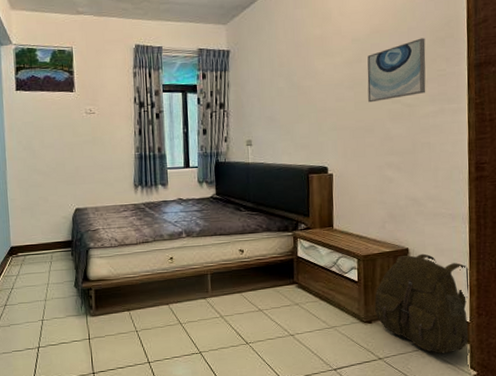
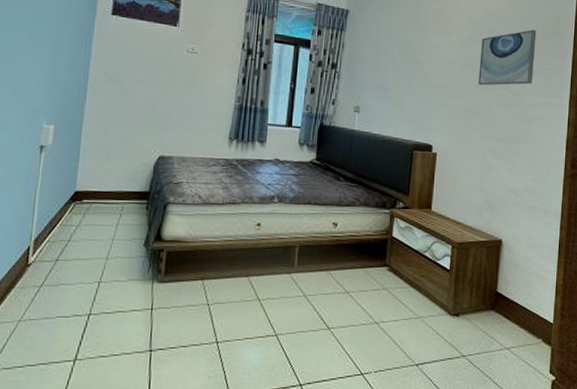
backpack: present [375,253,470,354] -> none [463,246,558,355]

